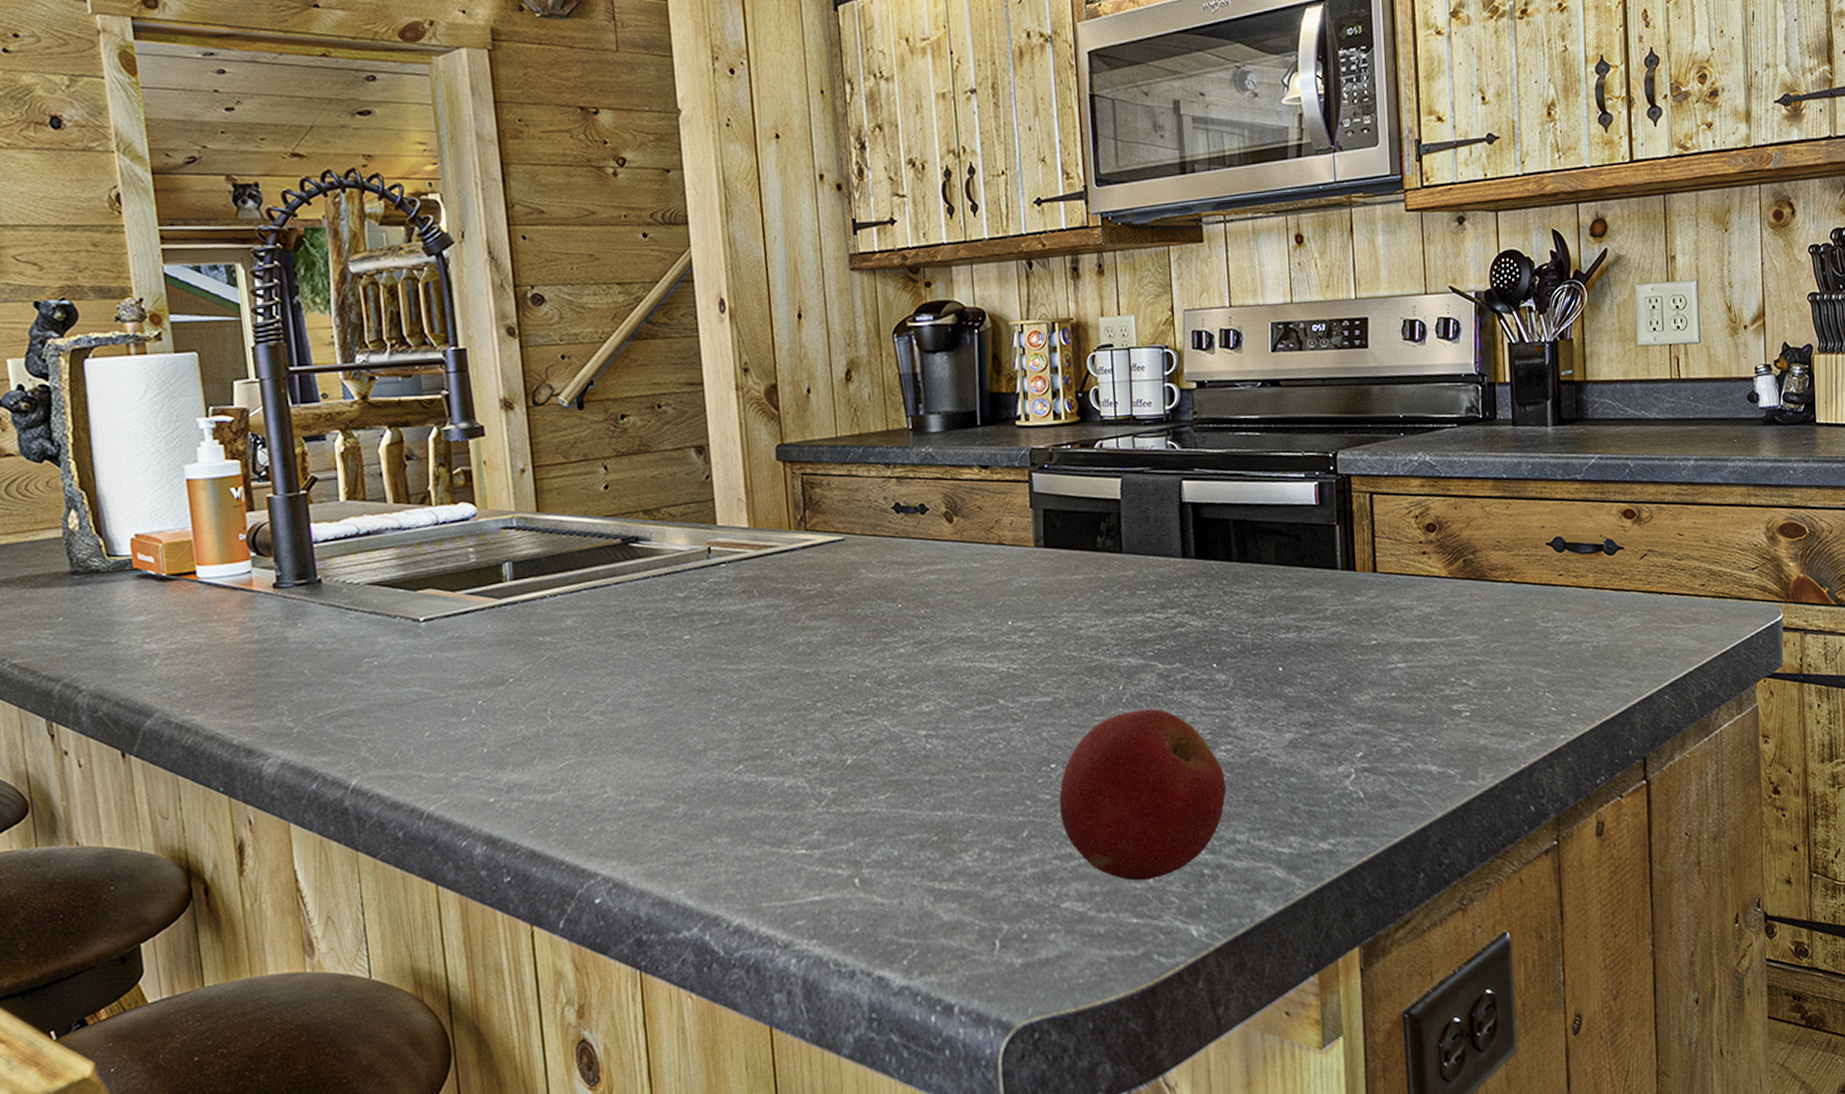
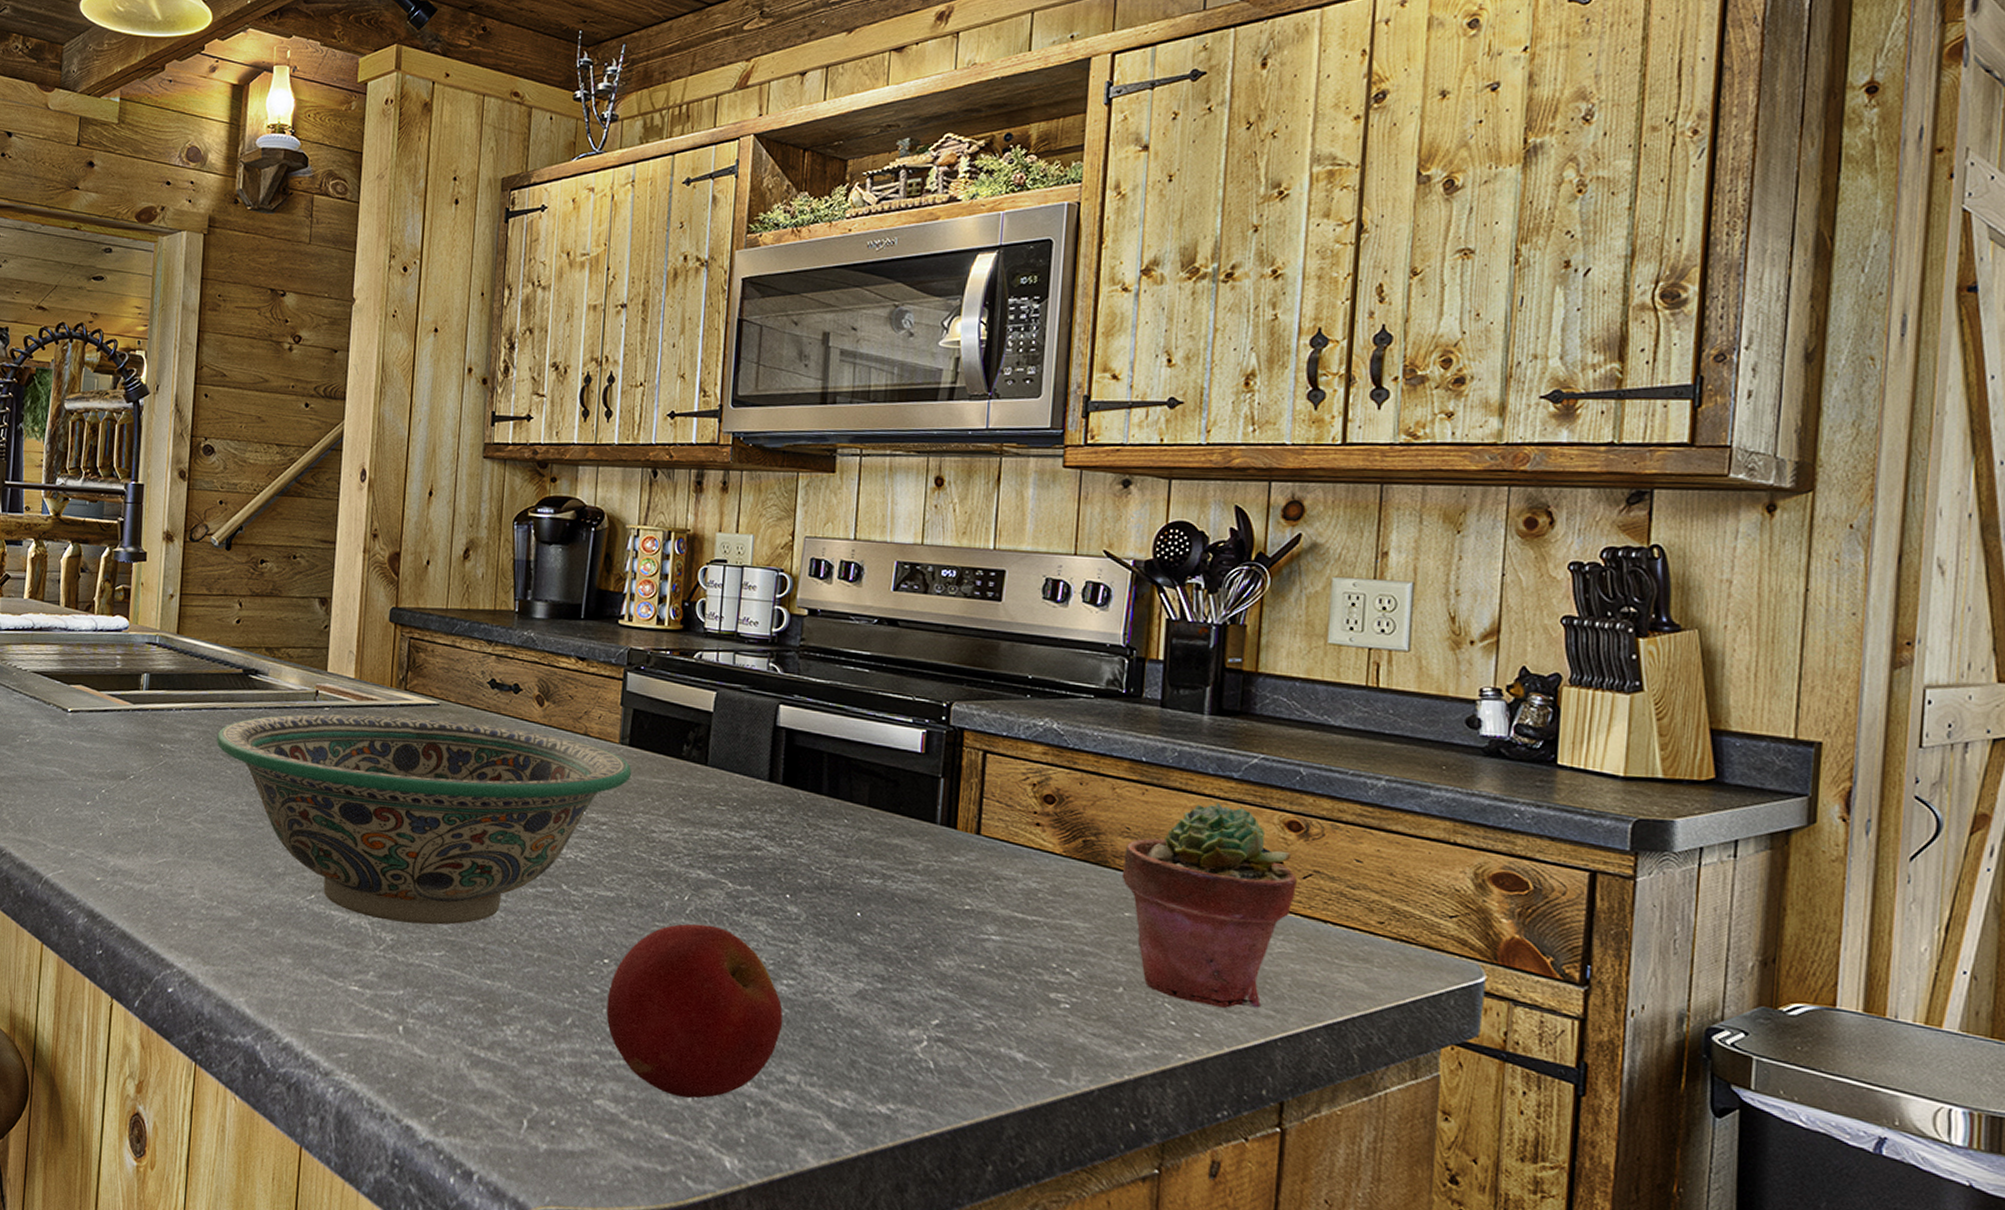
decorative bowl: none [603,550,1051,775] -> present [217,714,632,925]
potted succulent: none [1498,504,1636,687] -> present [1121,803,1297,1008]

